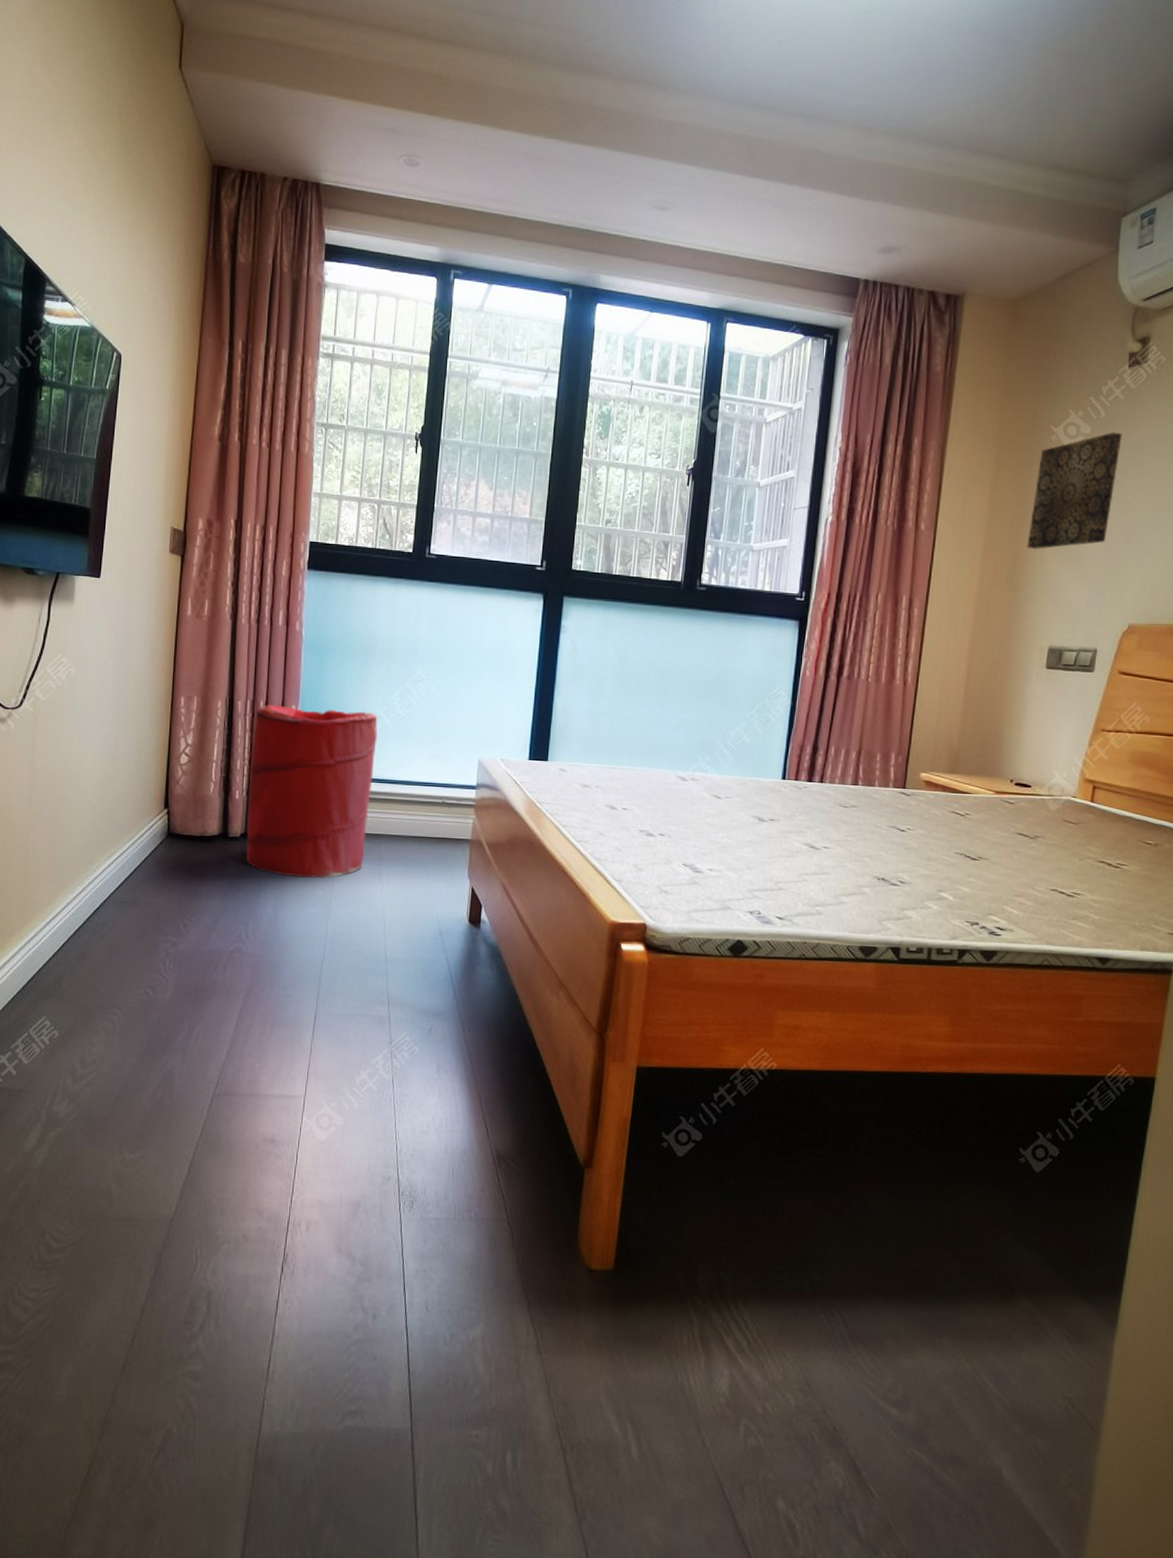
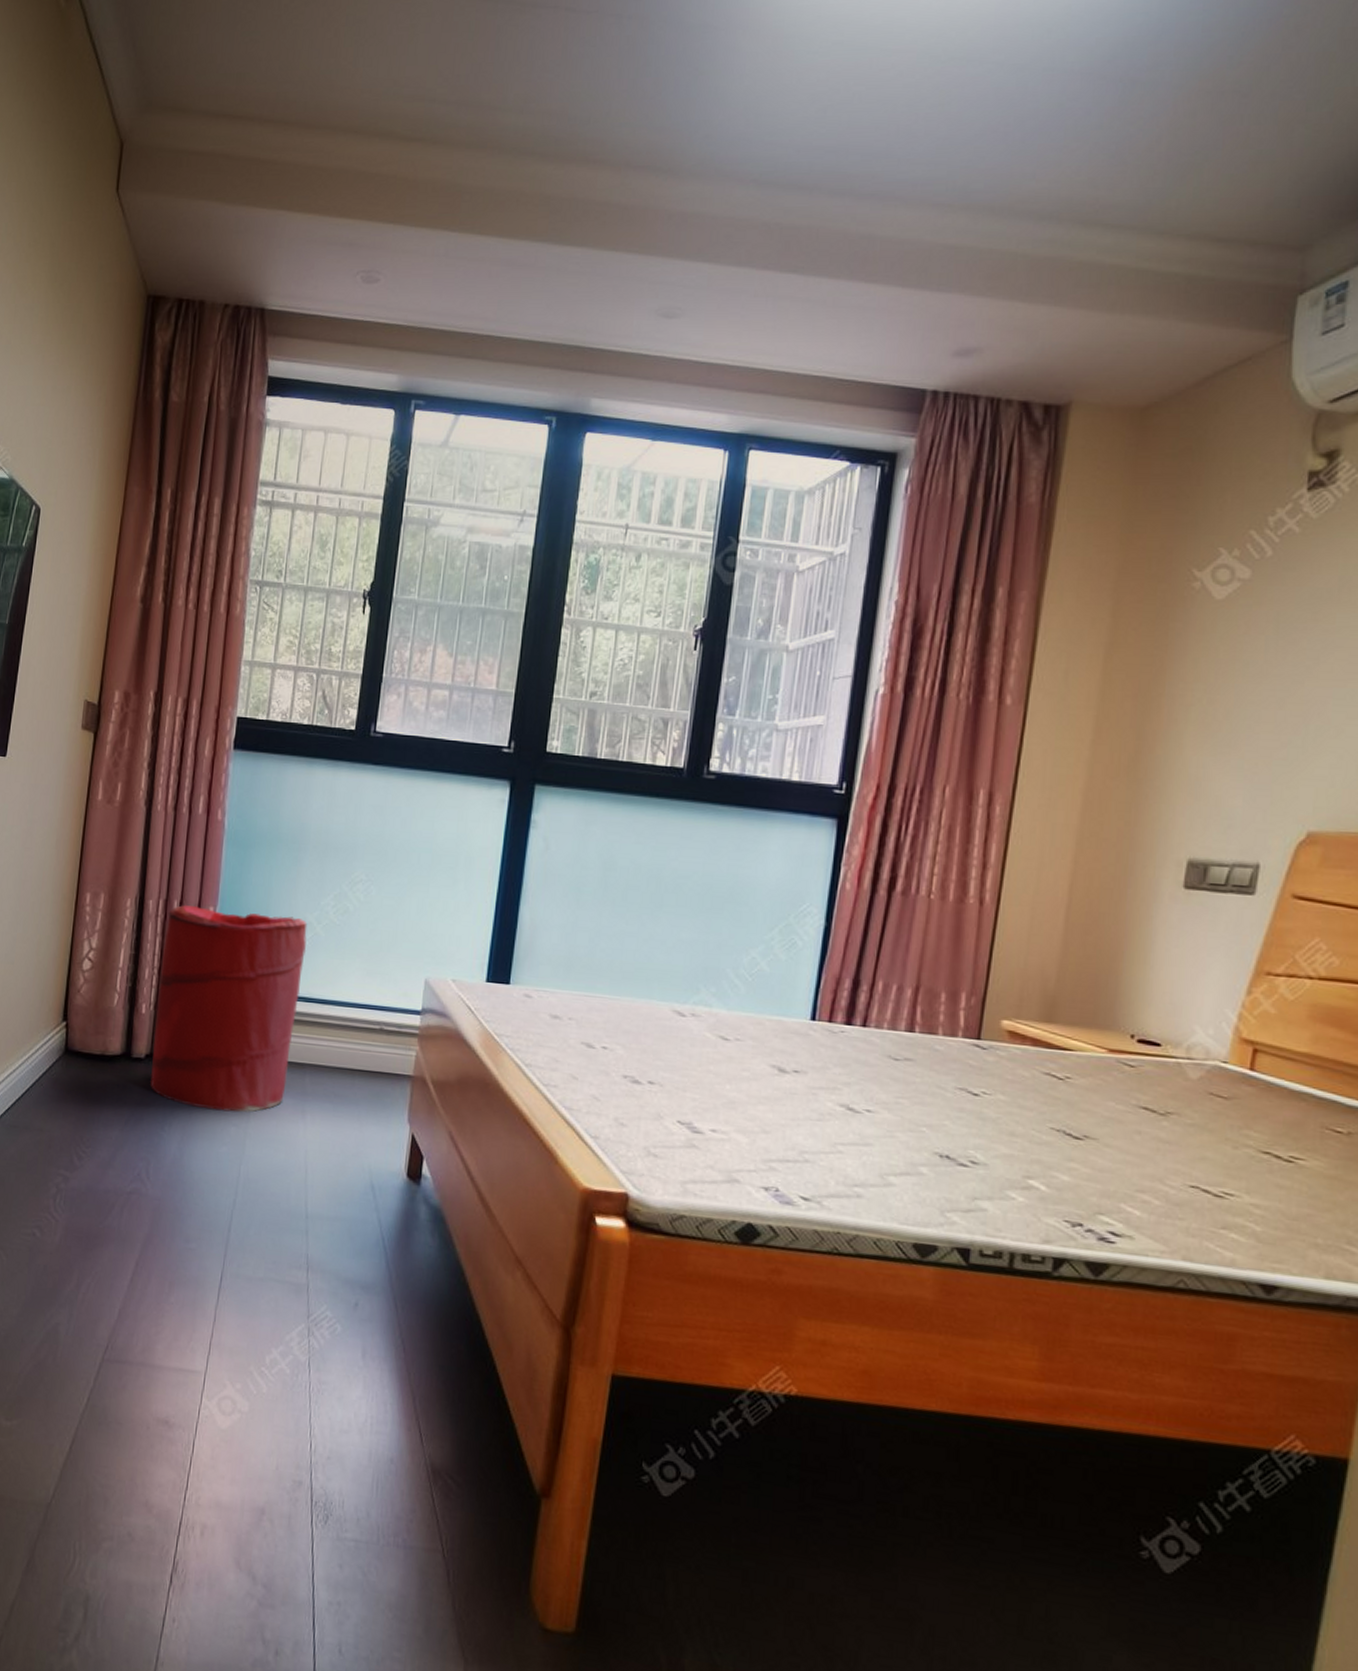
wall art: present [1027,432,1122,549] -> none [1157,575,1298,731]

